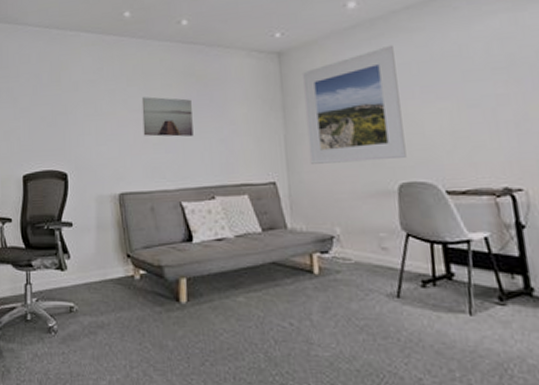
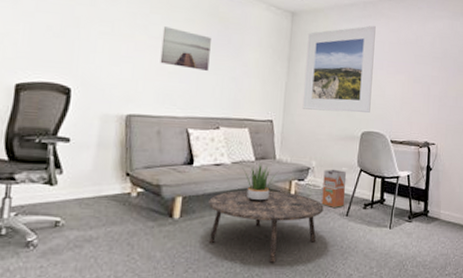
coffee table: none [216,267,363,358] -> present [208,190,324,263]
potted plant: none [248,235,293,282] -> present [242,163,278,202]
waste bin: none [353,235,391,288] -> present [321,169,346,209]

